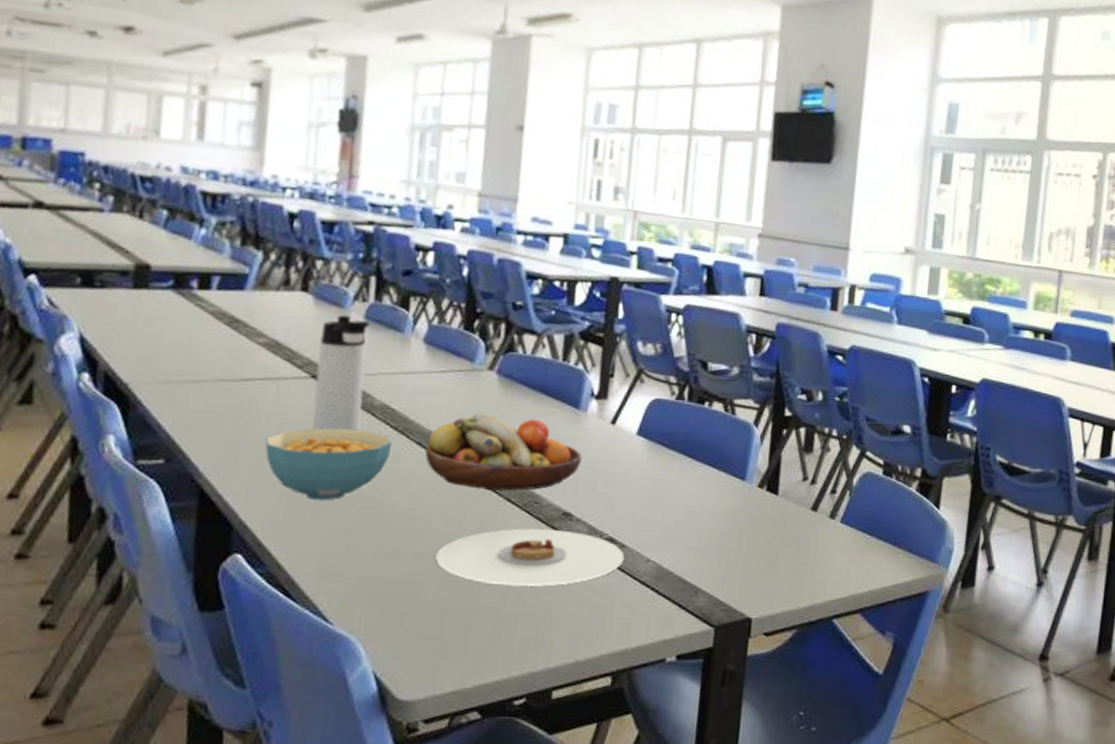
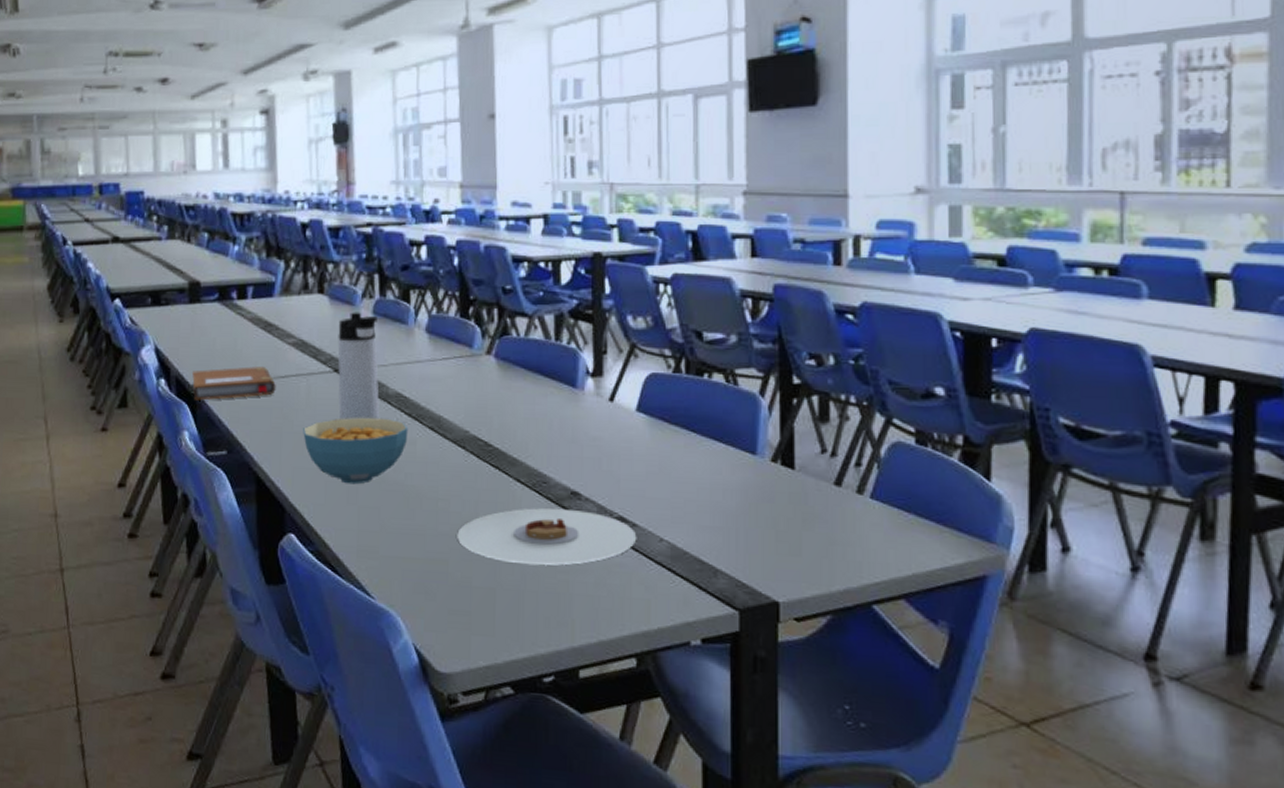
notebook: none [126,366,237,401] -> present [192,367,276,401]
fruit bowl: present [424,412,582,491] -> none [437,396,584,472]

